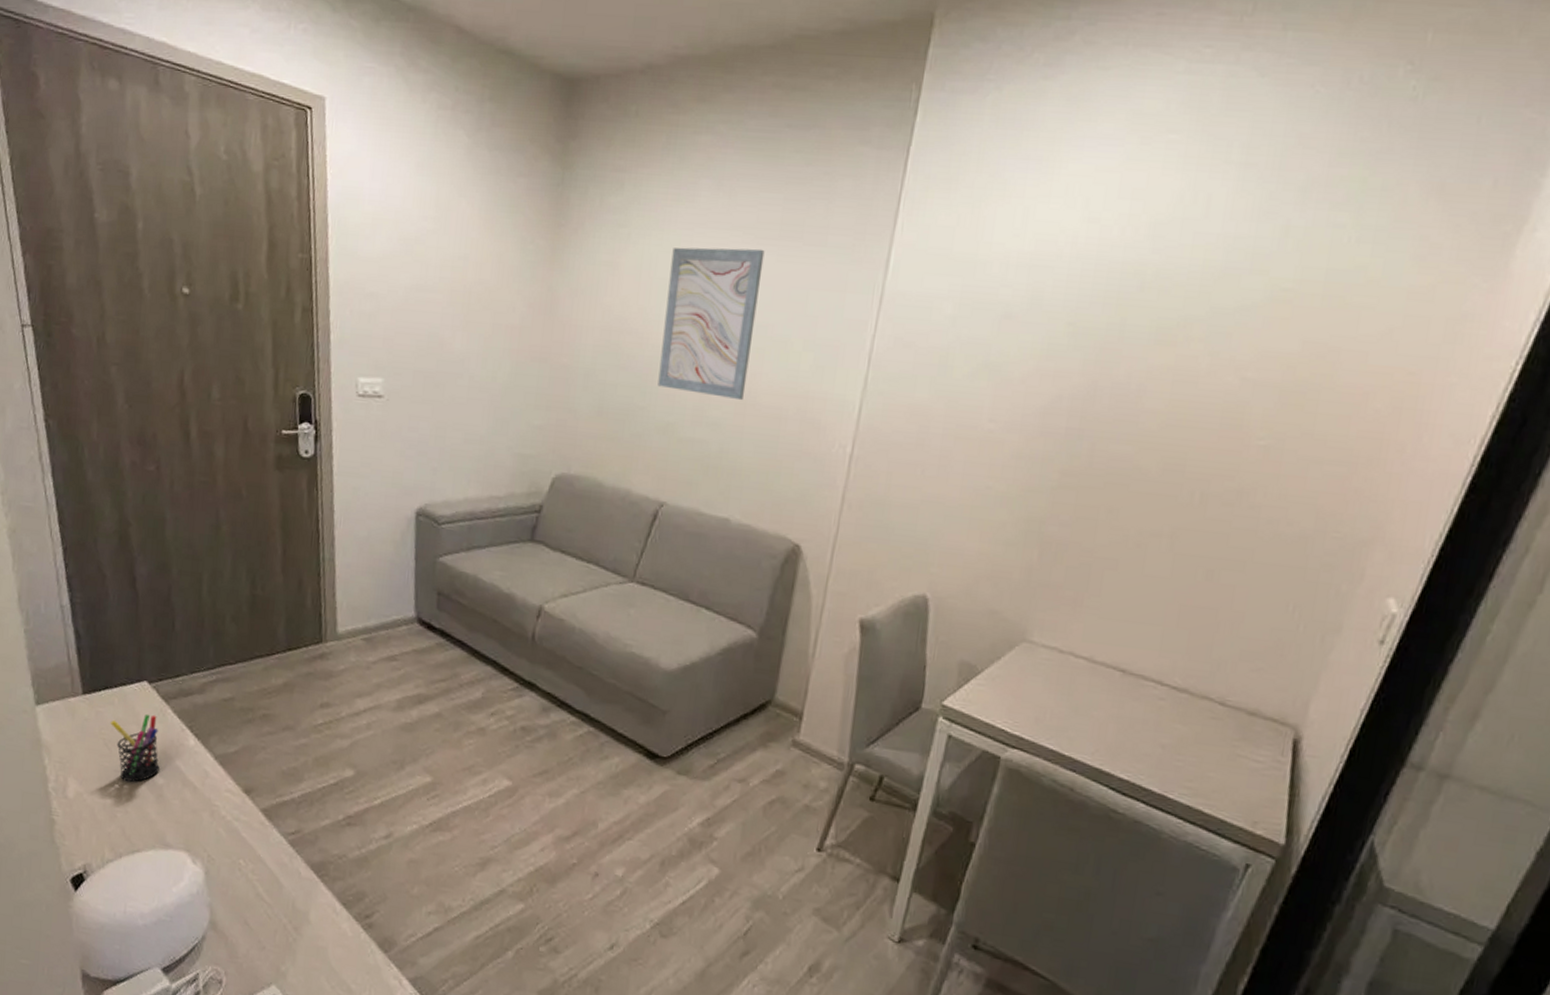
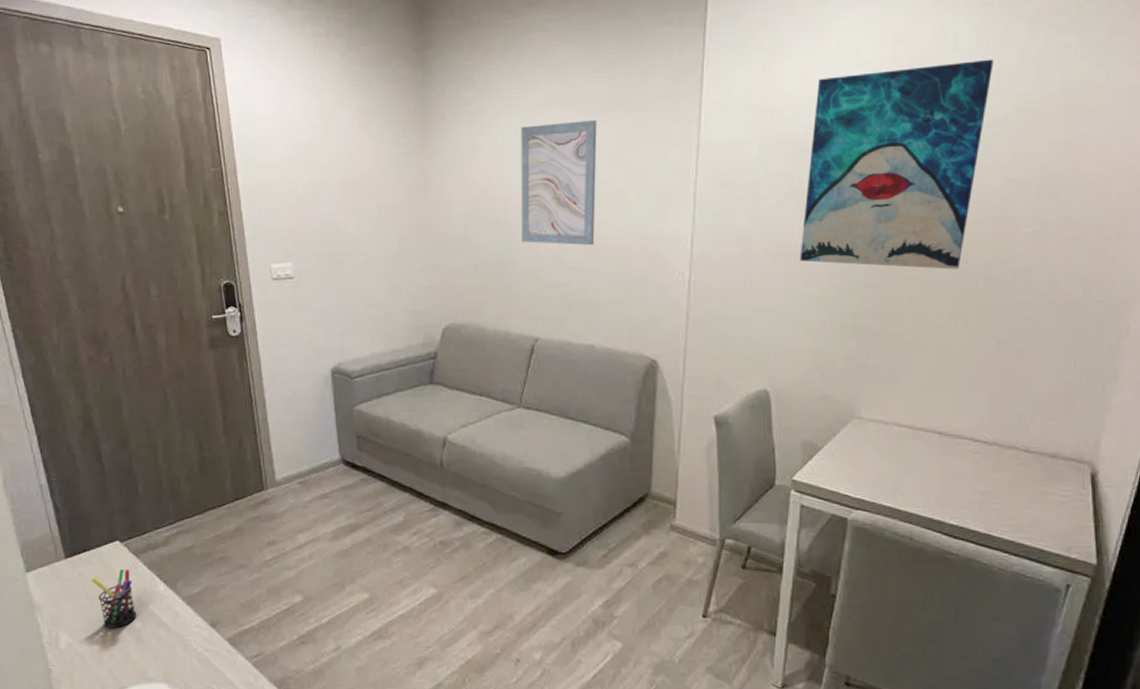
wall art: none [985,231,1250,480] -> present [800,59,994,270]

